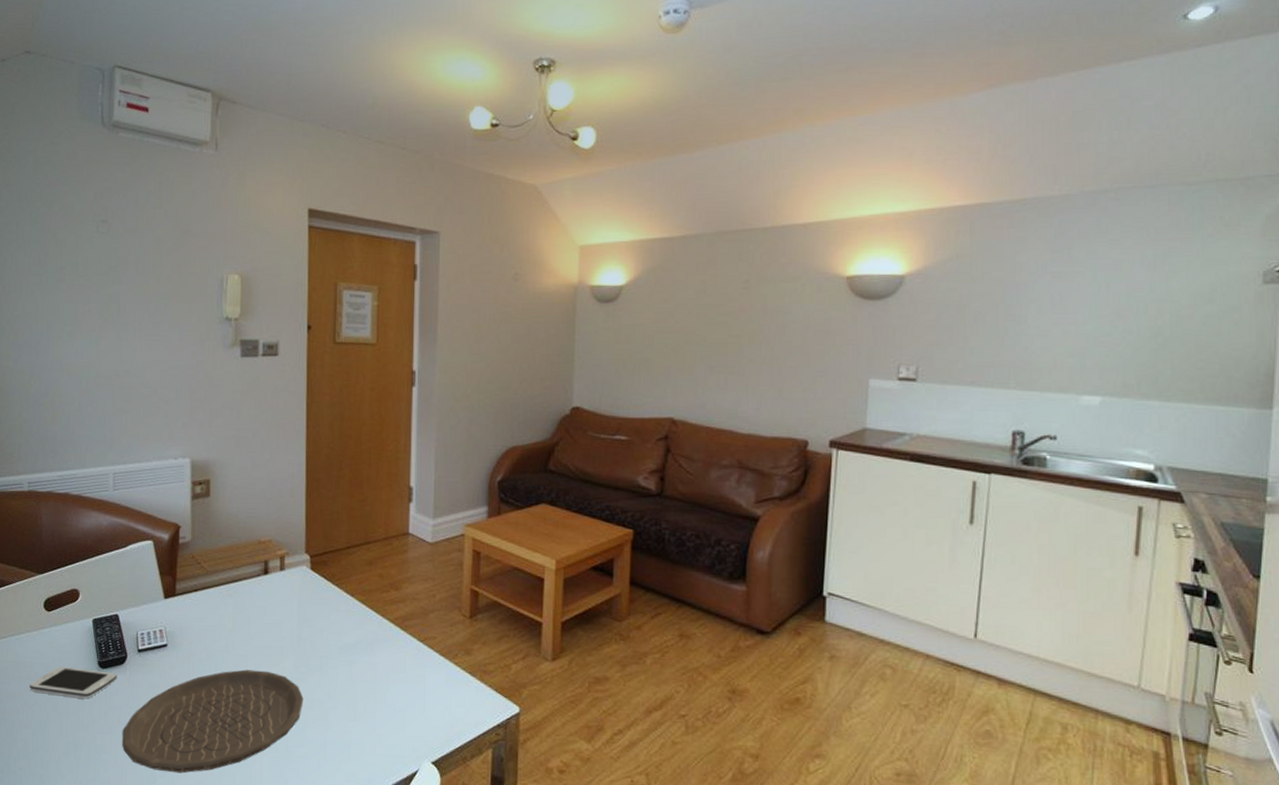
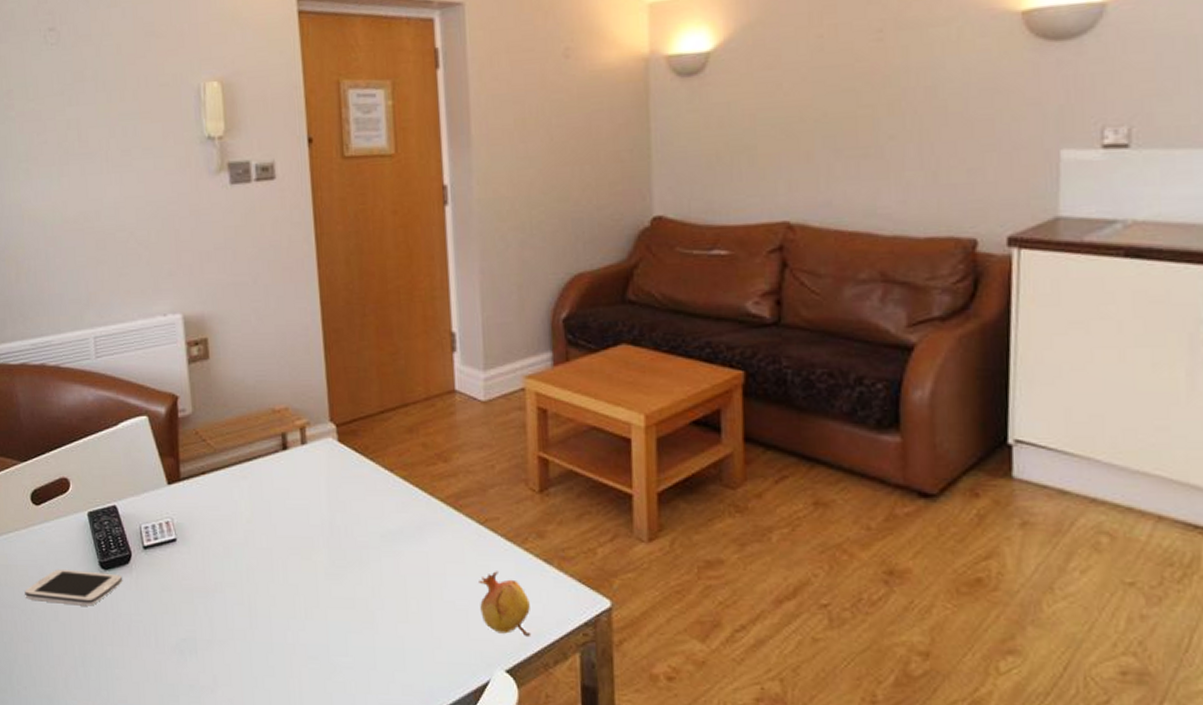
plate: present [122,669,304,773] -> none [135,565,344,690]
fruit: none [415,680,455,736] -> present [479,571,531,638]

